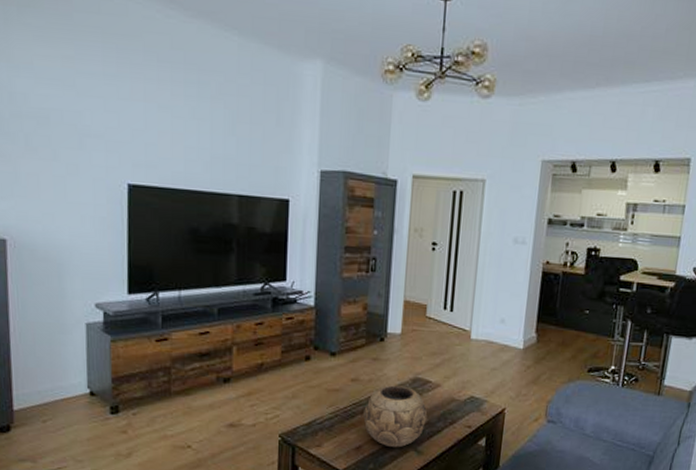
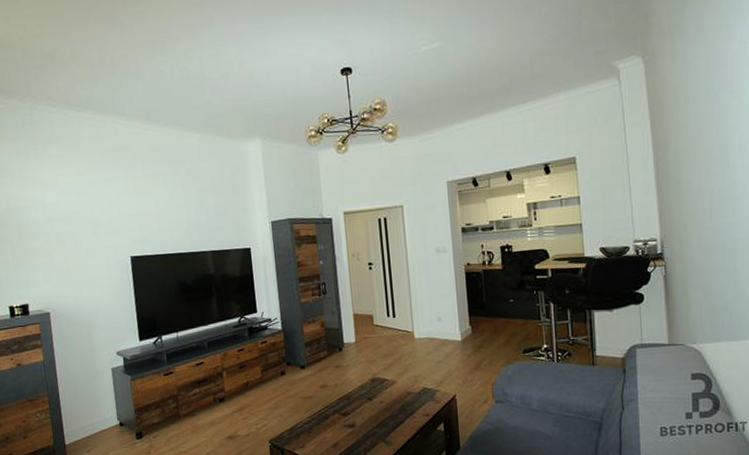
decorative bowl: present [363,385,428,448] -> none [335,386,390,442]

